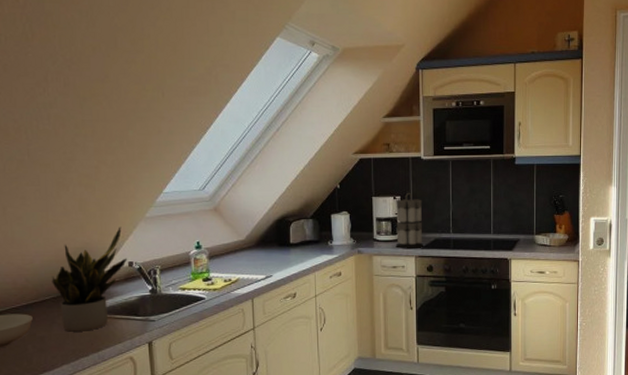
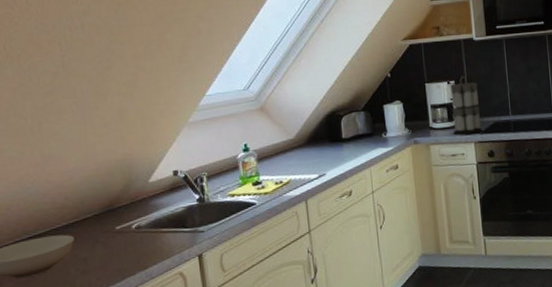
potted plant: present [51,226,128,332] -> none [92,134,173,250]

